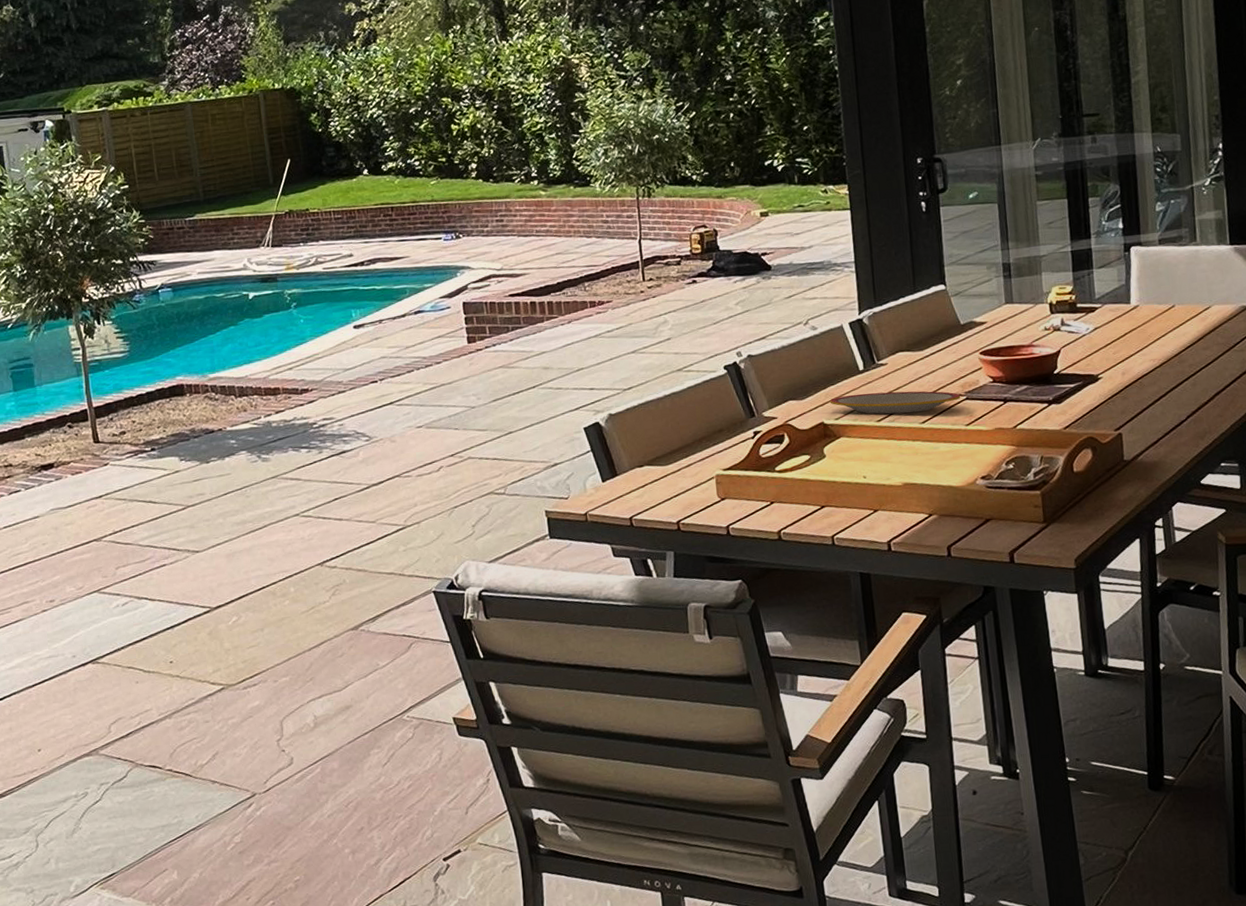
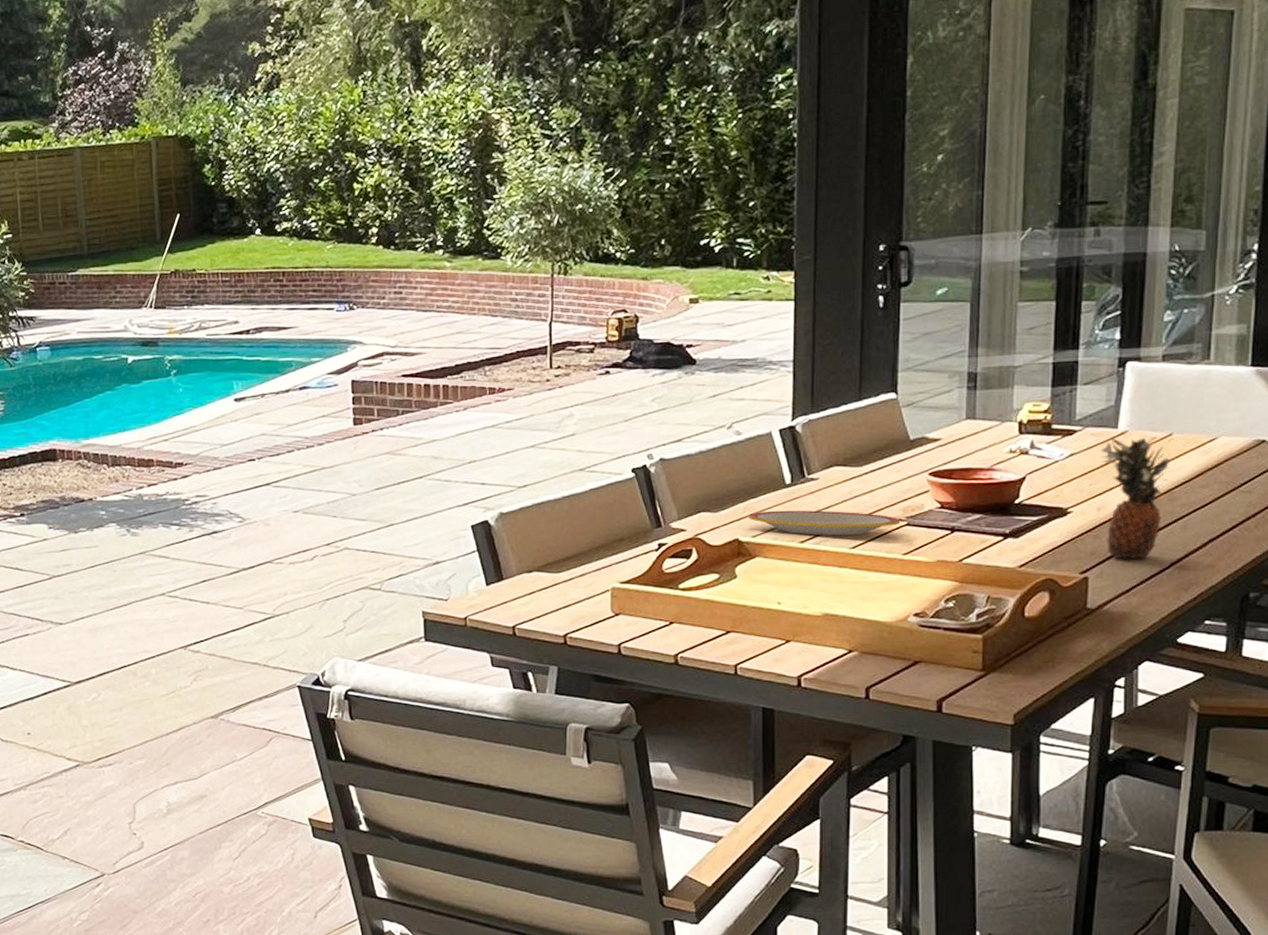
fruit: none [1118,308,1178,416] -> present [1100,436,1174,560]

